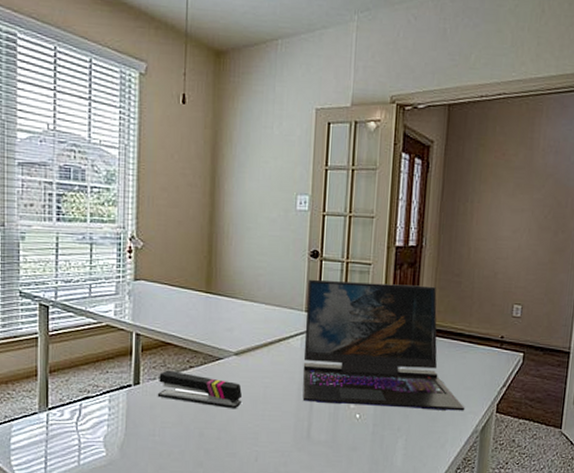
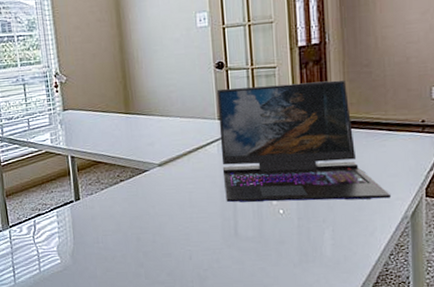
stapler: present [157,370,243,409] -> none [95,185,171,215]

